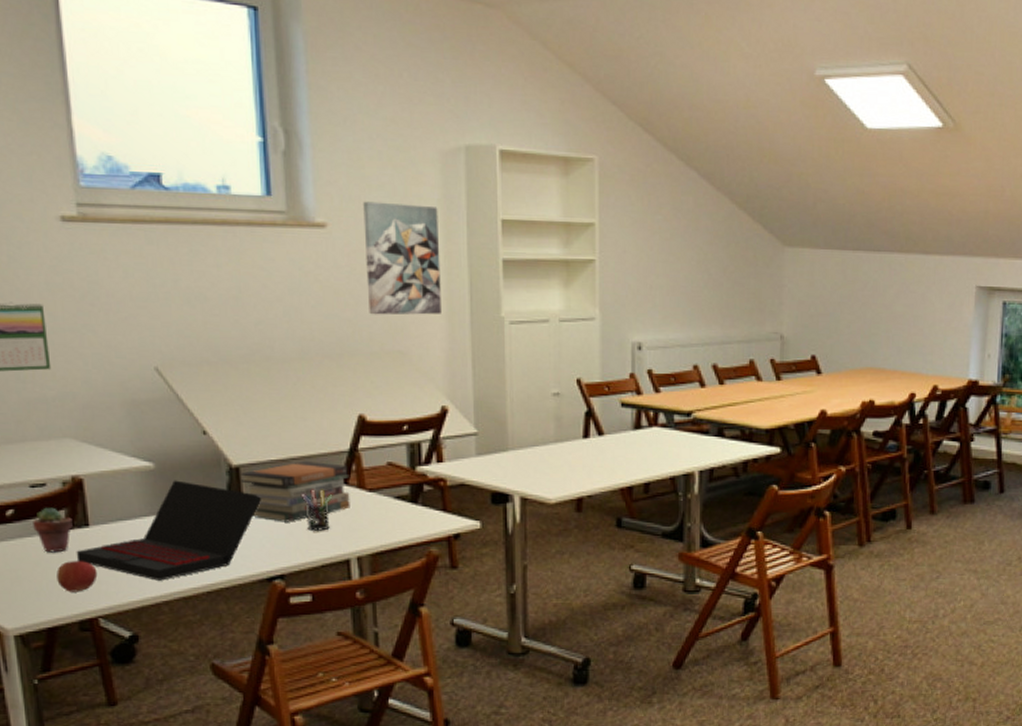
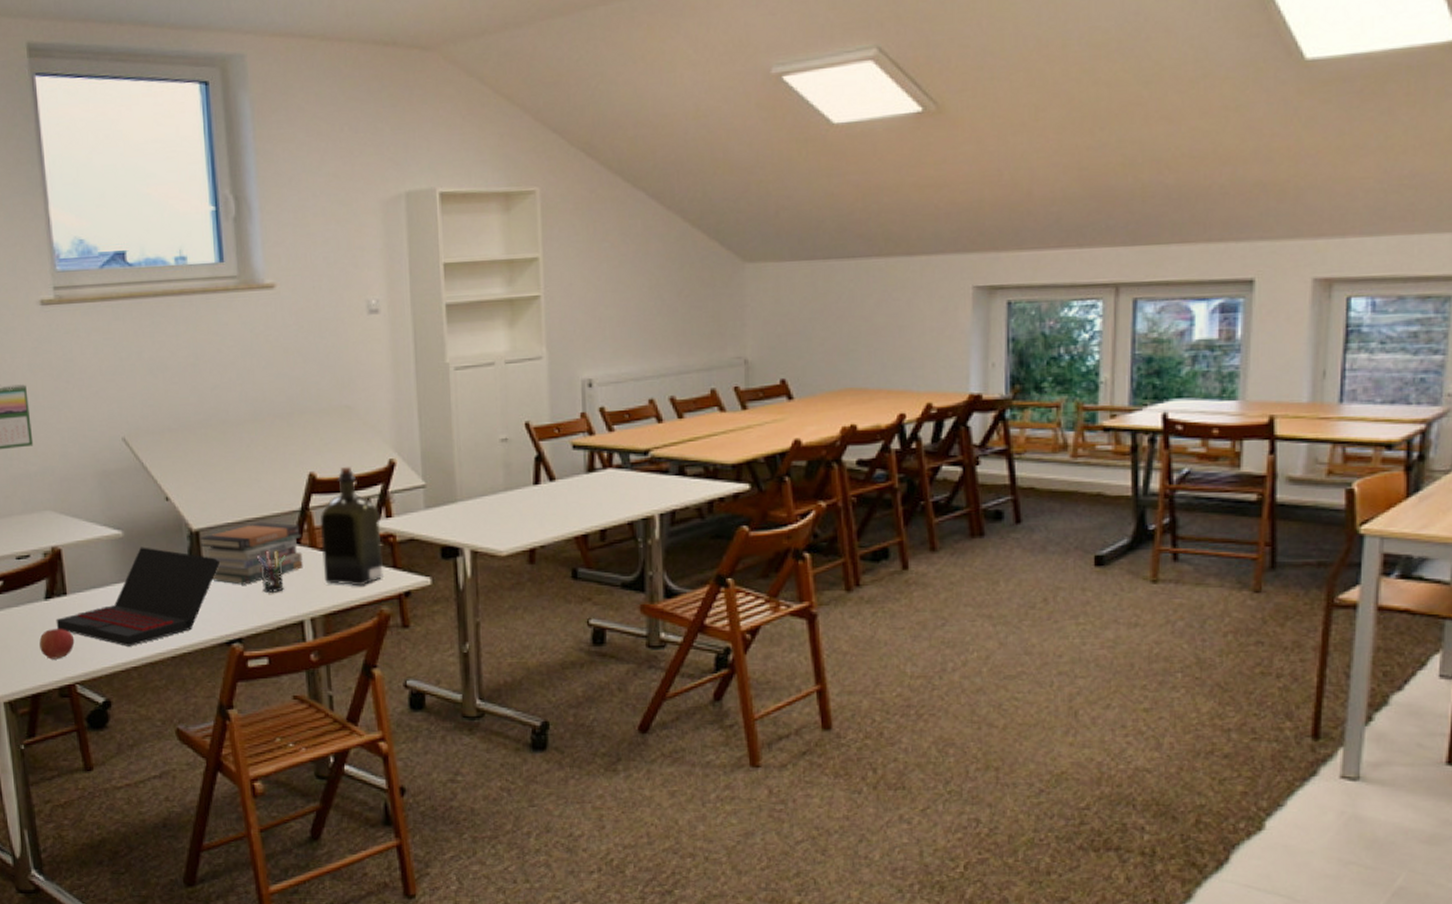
potted succulent: present [33,507,73,553] -> none [19,578,53,621]
wall art: present [363,201,441,315] -> none [309,257,386,371]
liquor: none [369,410,433,528] -> present [320,466,383,586]

